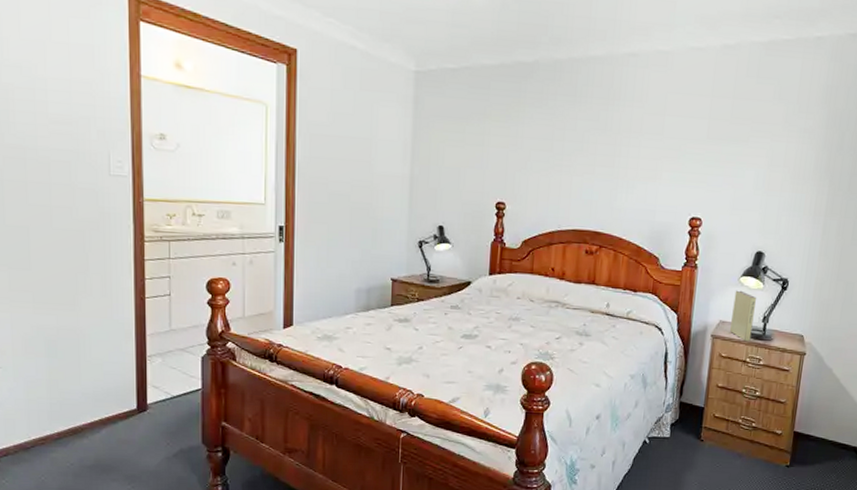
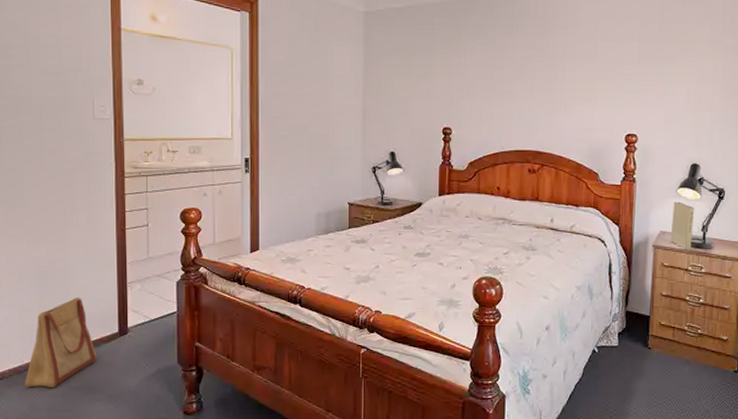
shopping bag: none [32,369,113,467] -> present [25,297,97,388]

